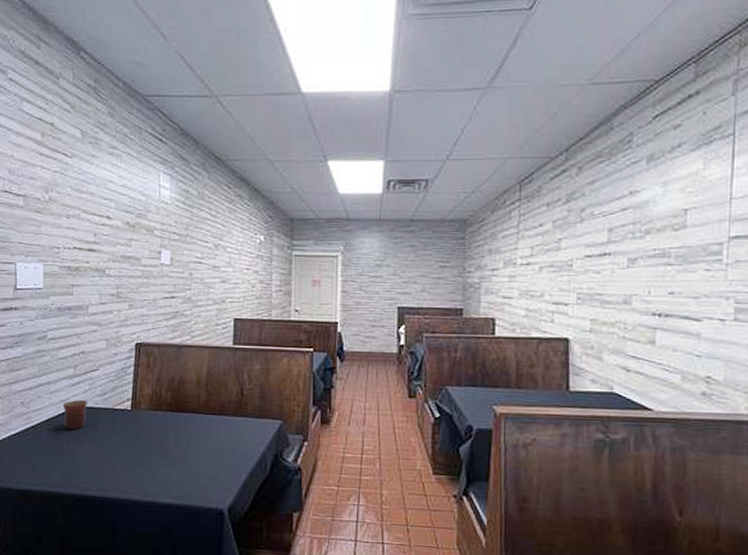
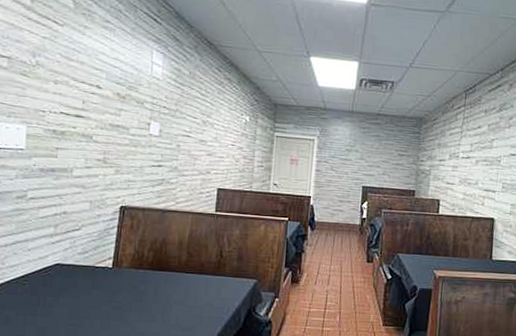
mug: present [62,400,87,430] -> none [40,257,67,286]

